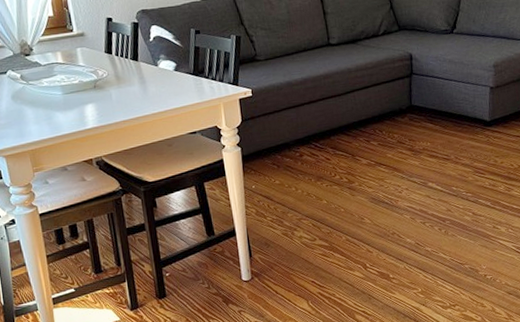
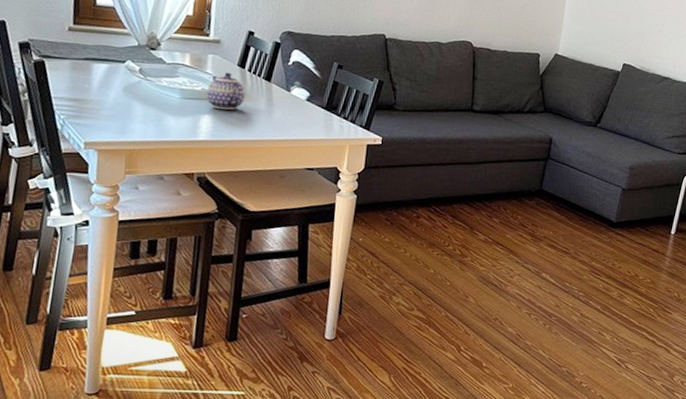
teapot: none [83,60,120,97] -> present [206,72,246,110]

